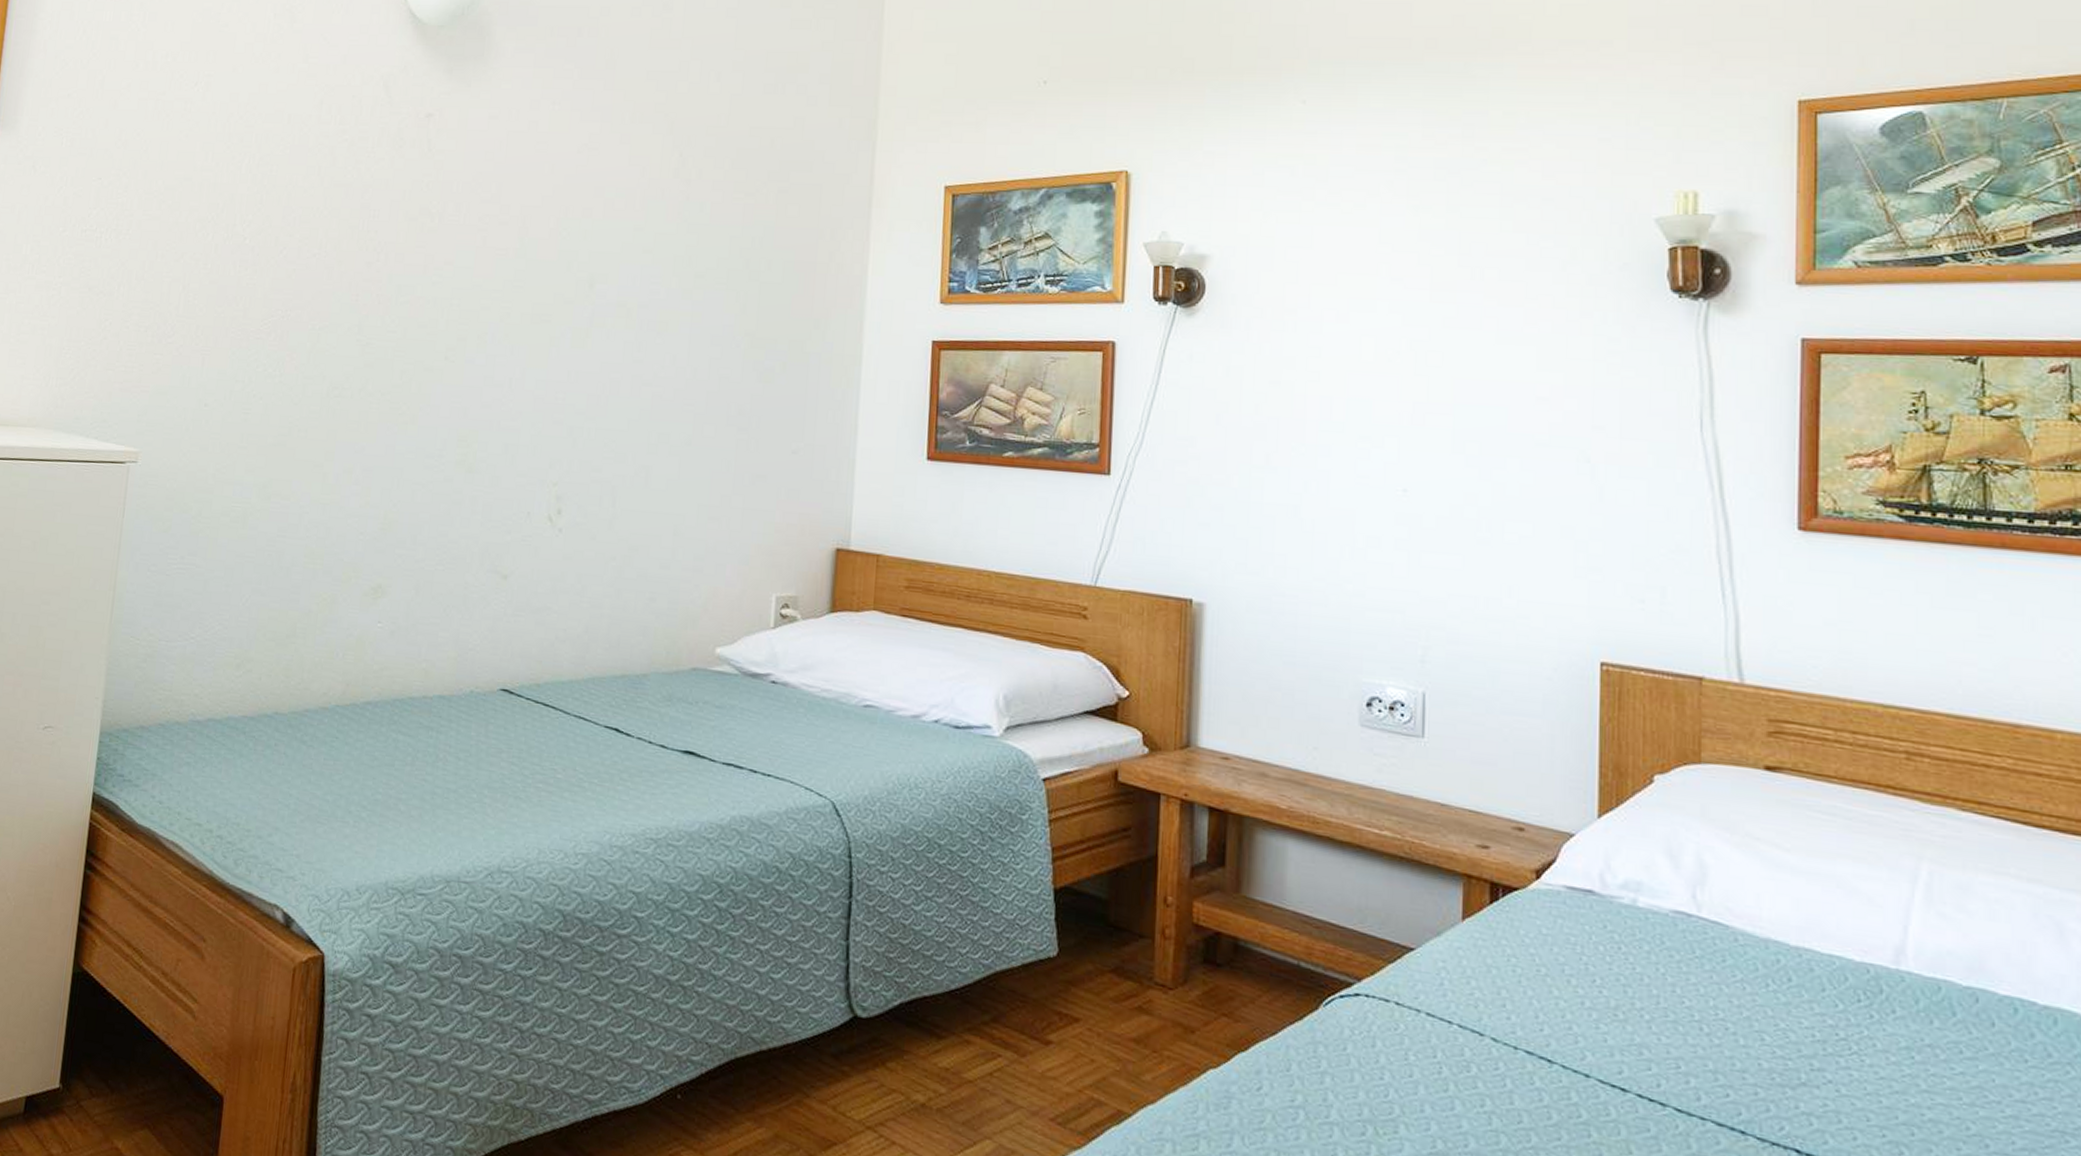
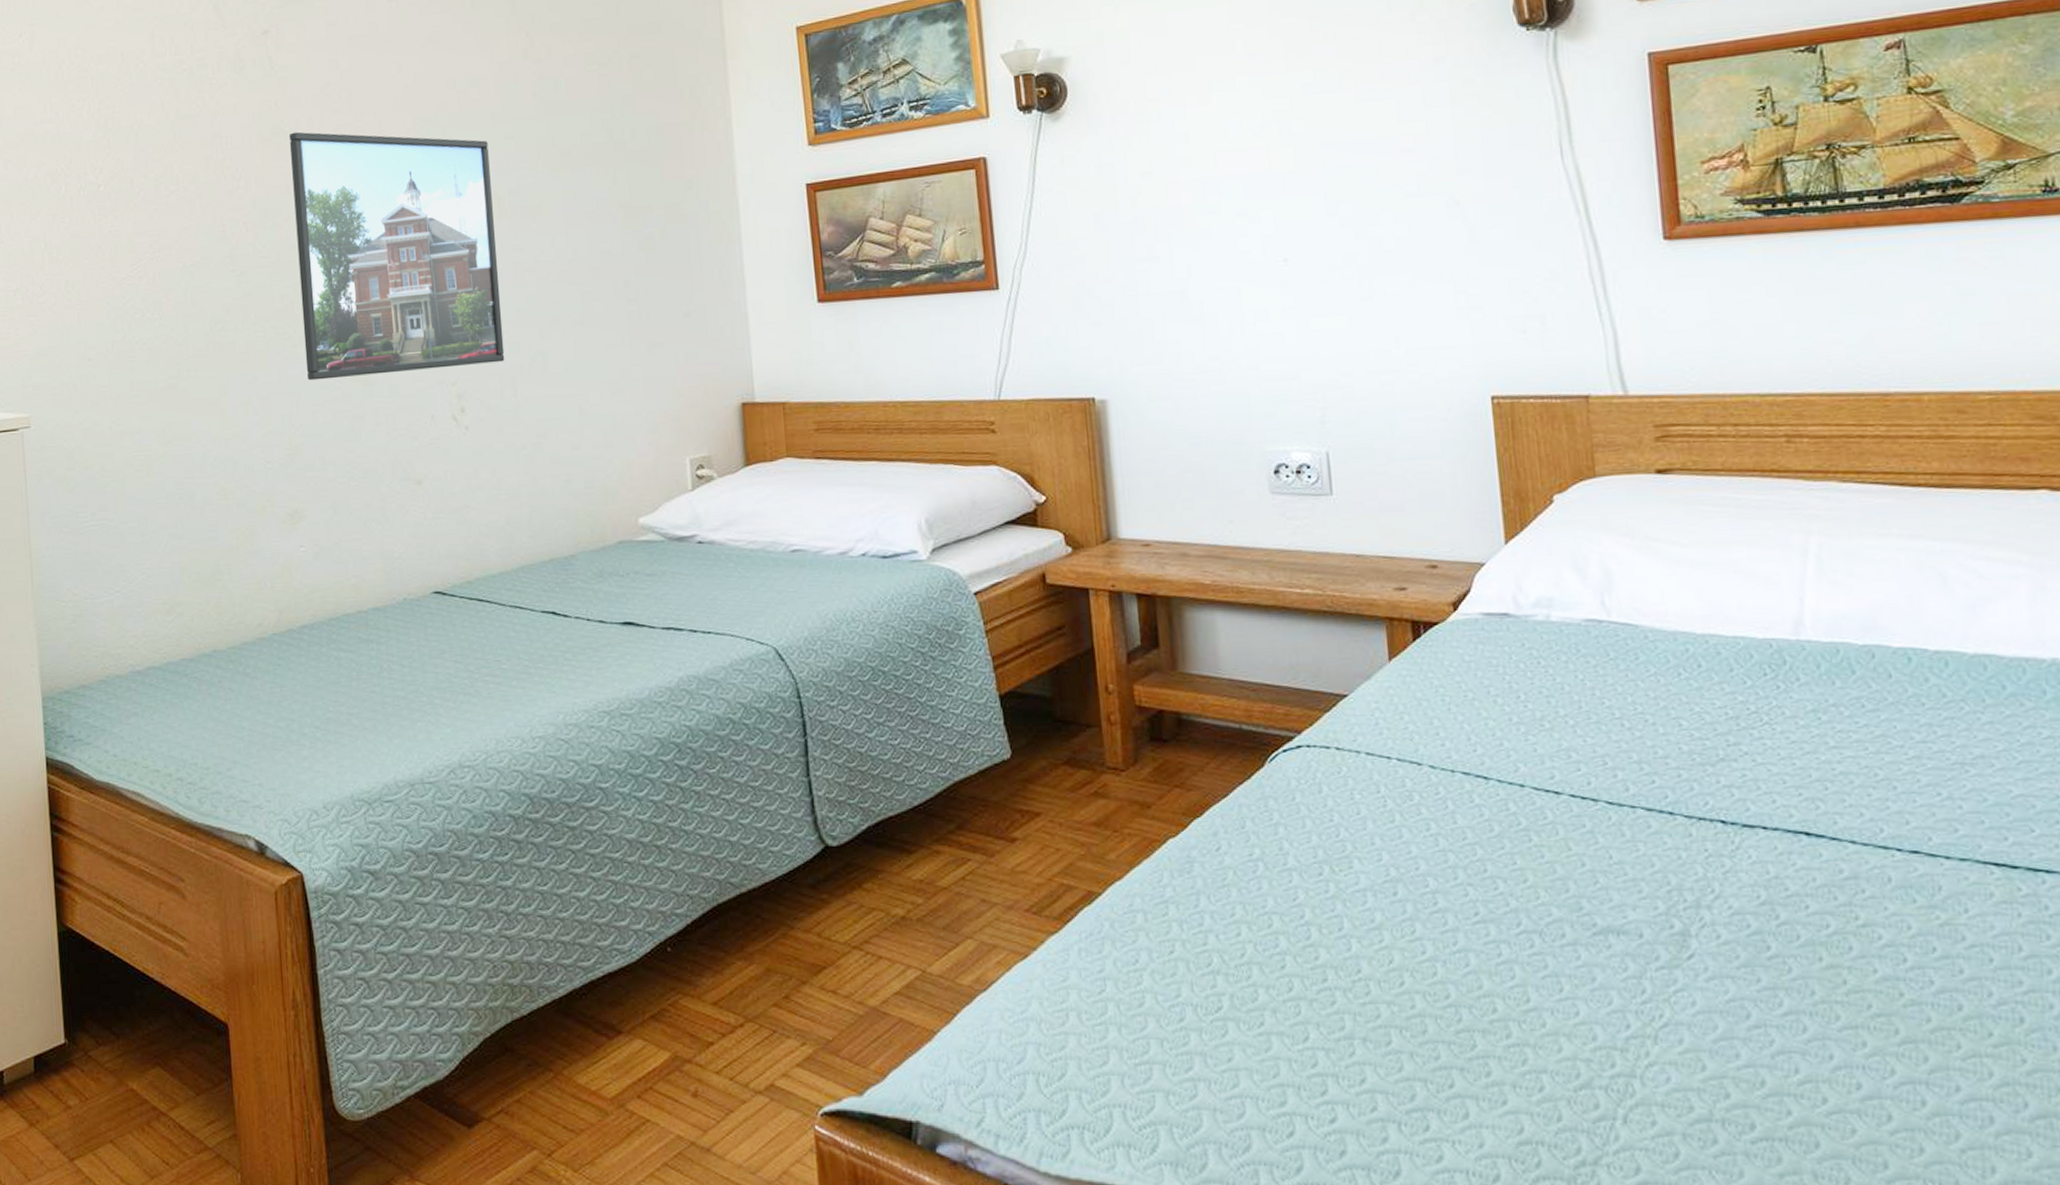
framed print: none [412,215,626,471] -> present [288,132,505,381]

